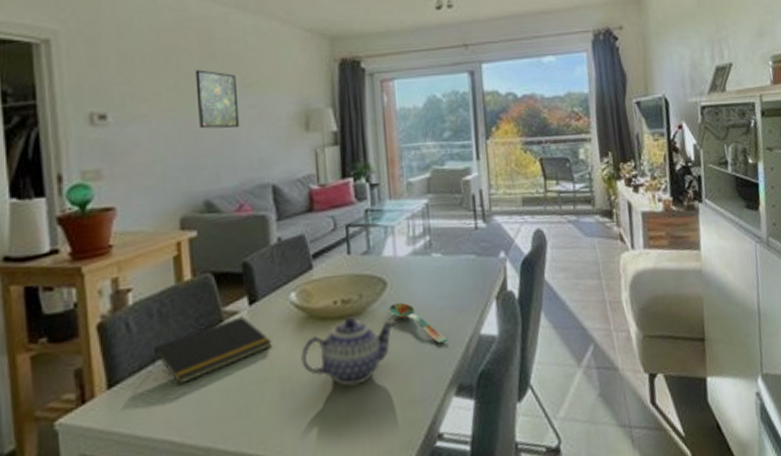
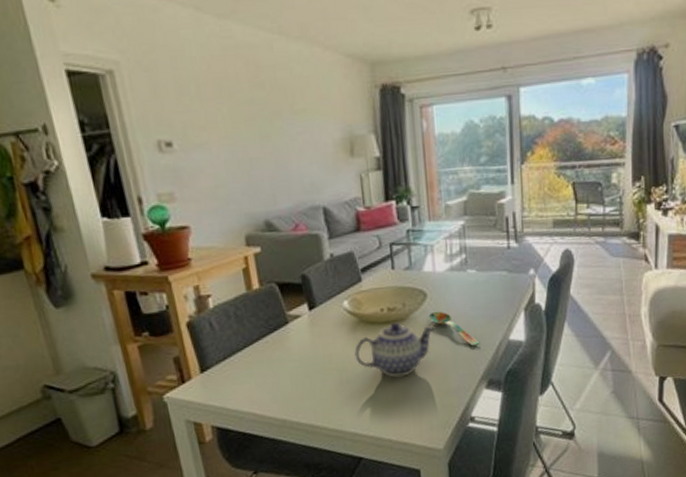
notepad: present [152,316,272,385] -> none [233,319,330,372]
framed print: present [195,69,240,129] -> none [246,97,291,155]

